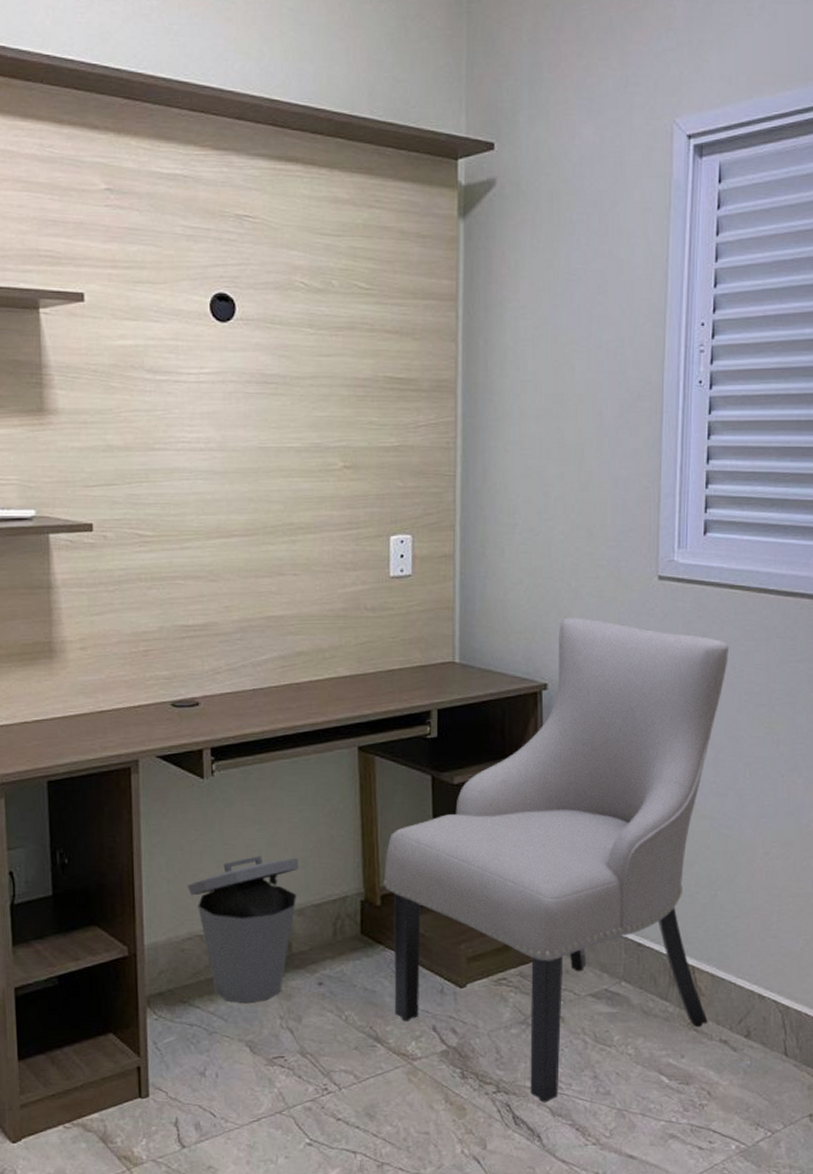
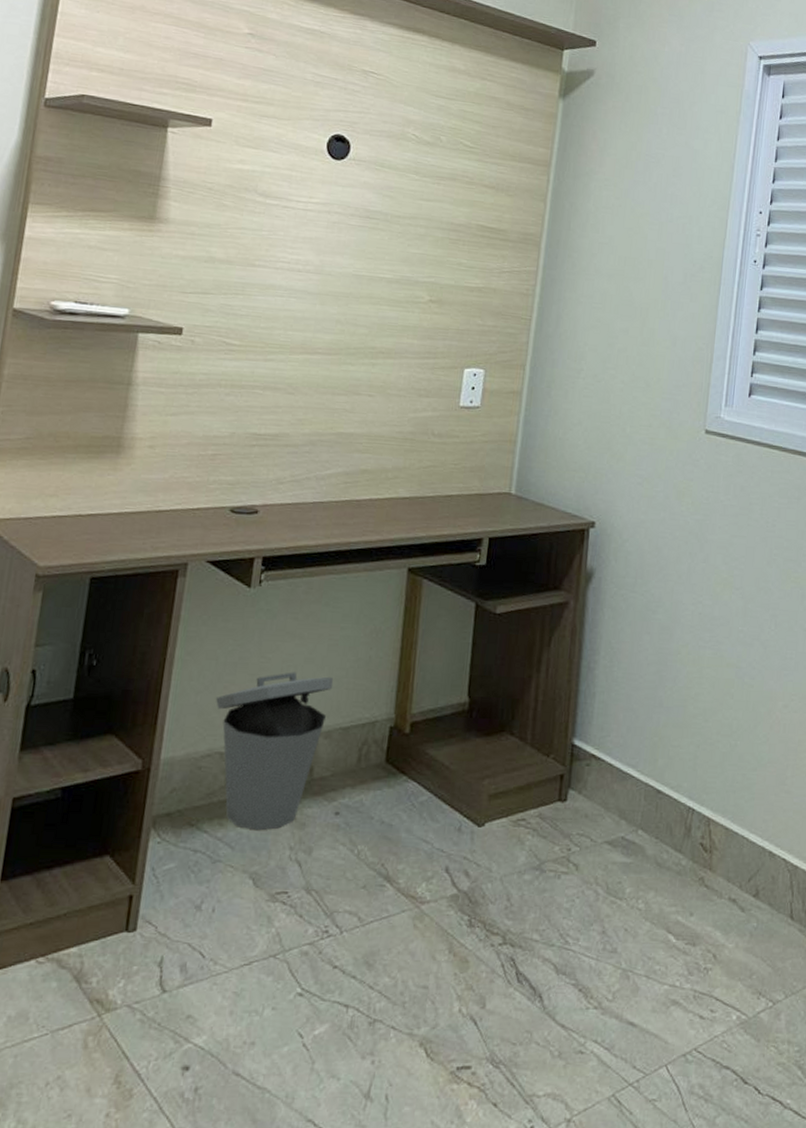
chair: present [383,617,729,1103] -> none [408,460,764,959]

